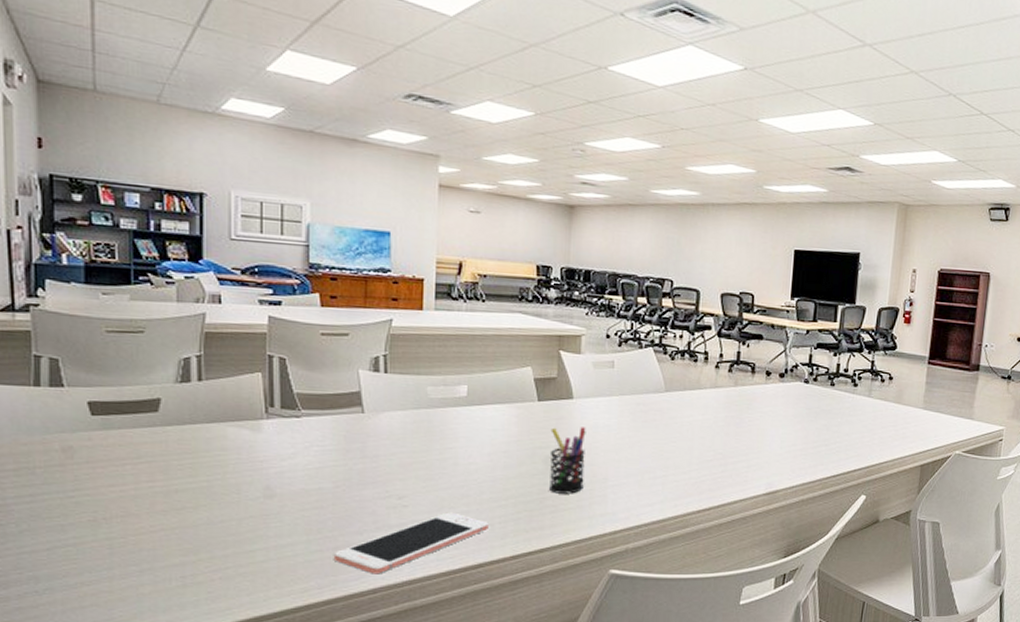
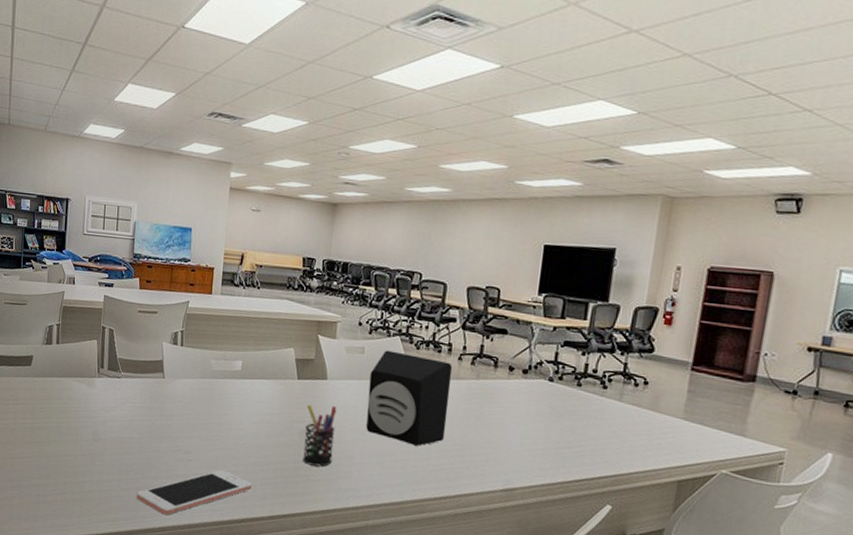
speaker: none [620,363,710,460] -> present [366,350,453,446]

